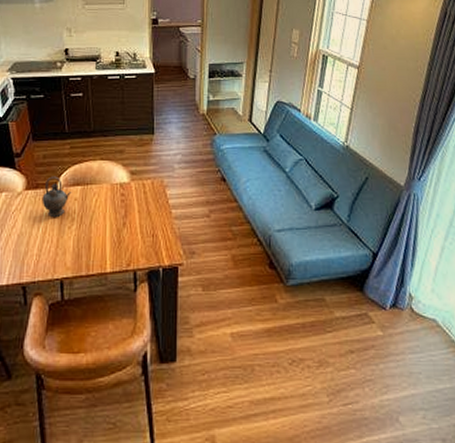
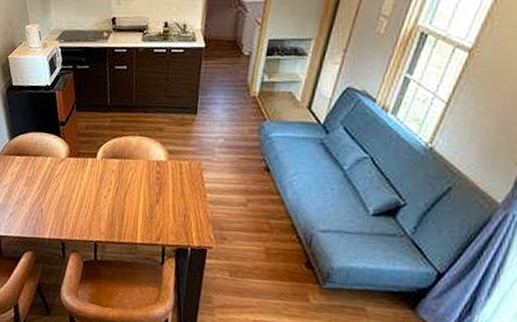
teapot: present [42,176,72,217] -> none [82,147,110,186]

